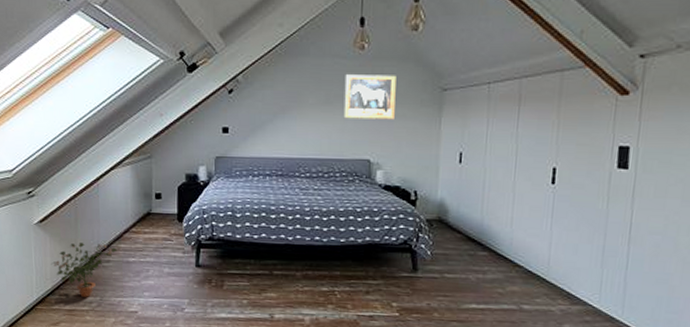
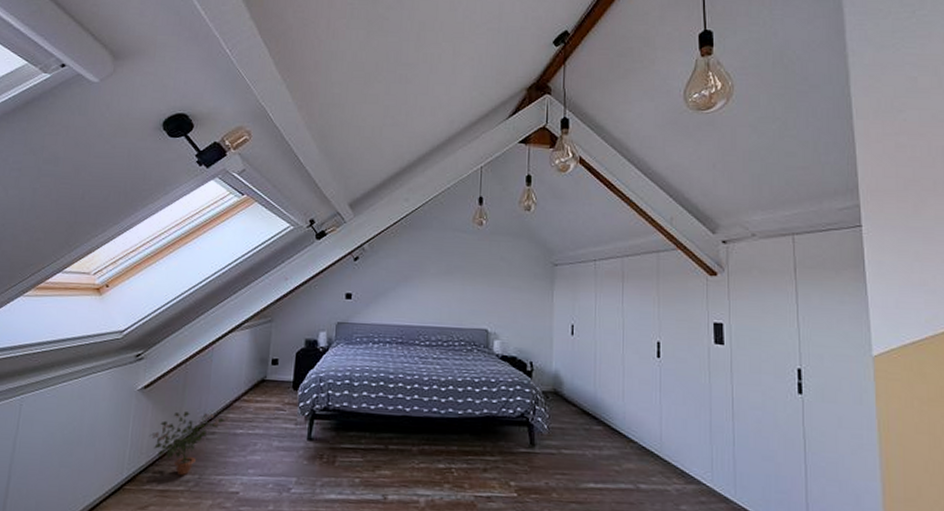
wall art: present [343,75,396,120] -> none [463,247,512,291]

